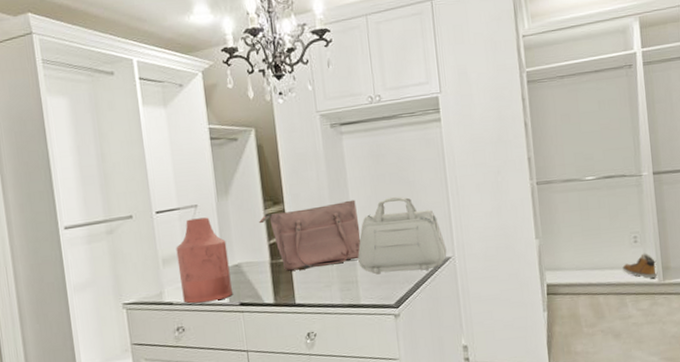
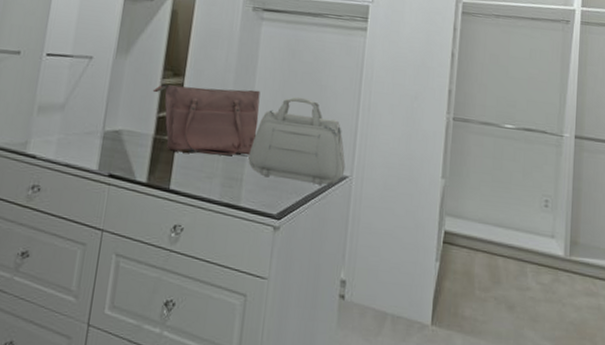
vase: present [176,217,233,304] -> none [48,69,113,166]
boot: present [622,253,658,279] -> none [528,220,565,252]

